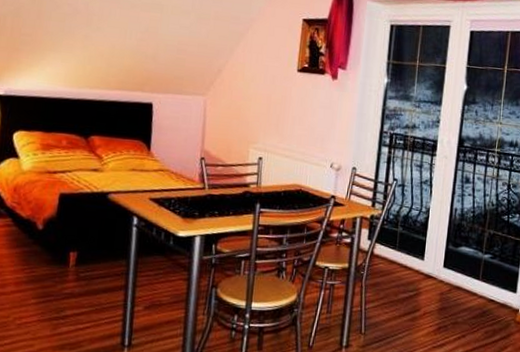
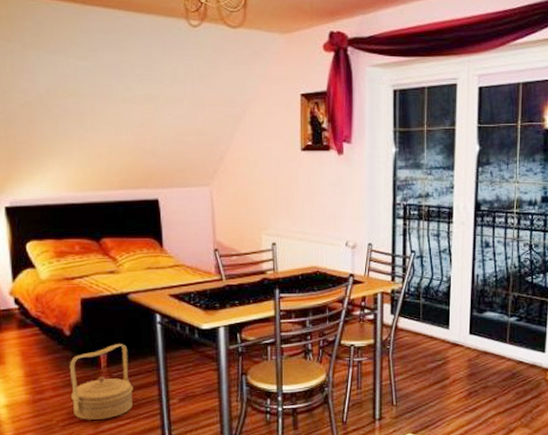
basket: none [32,243,99,321] -> present [69,344,133,420]

